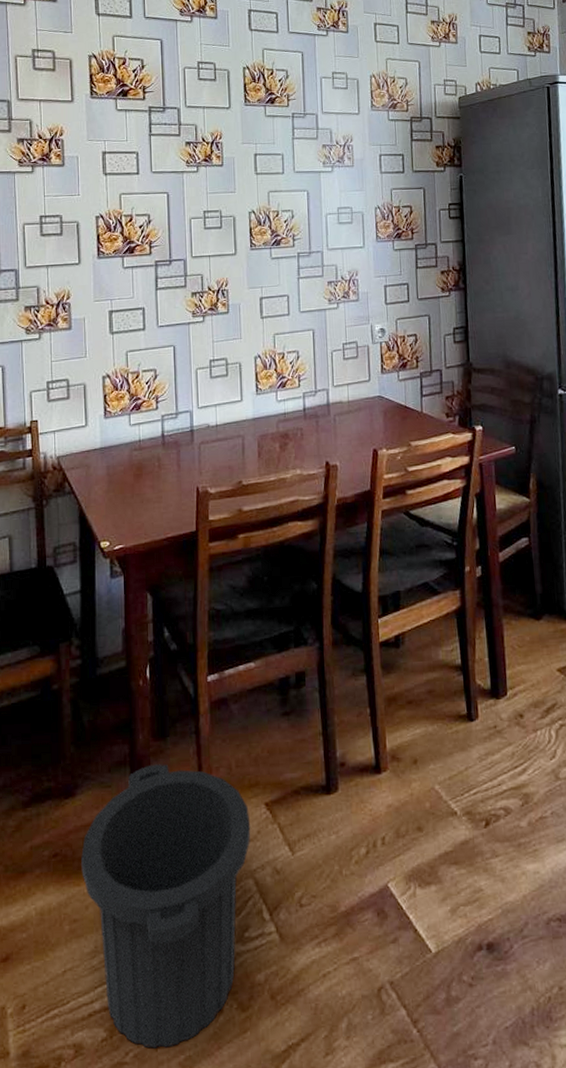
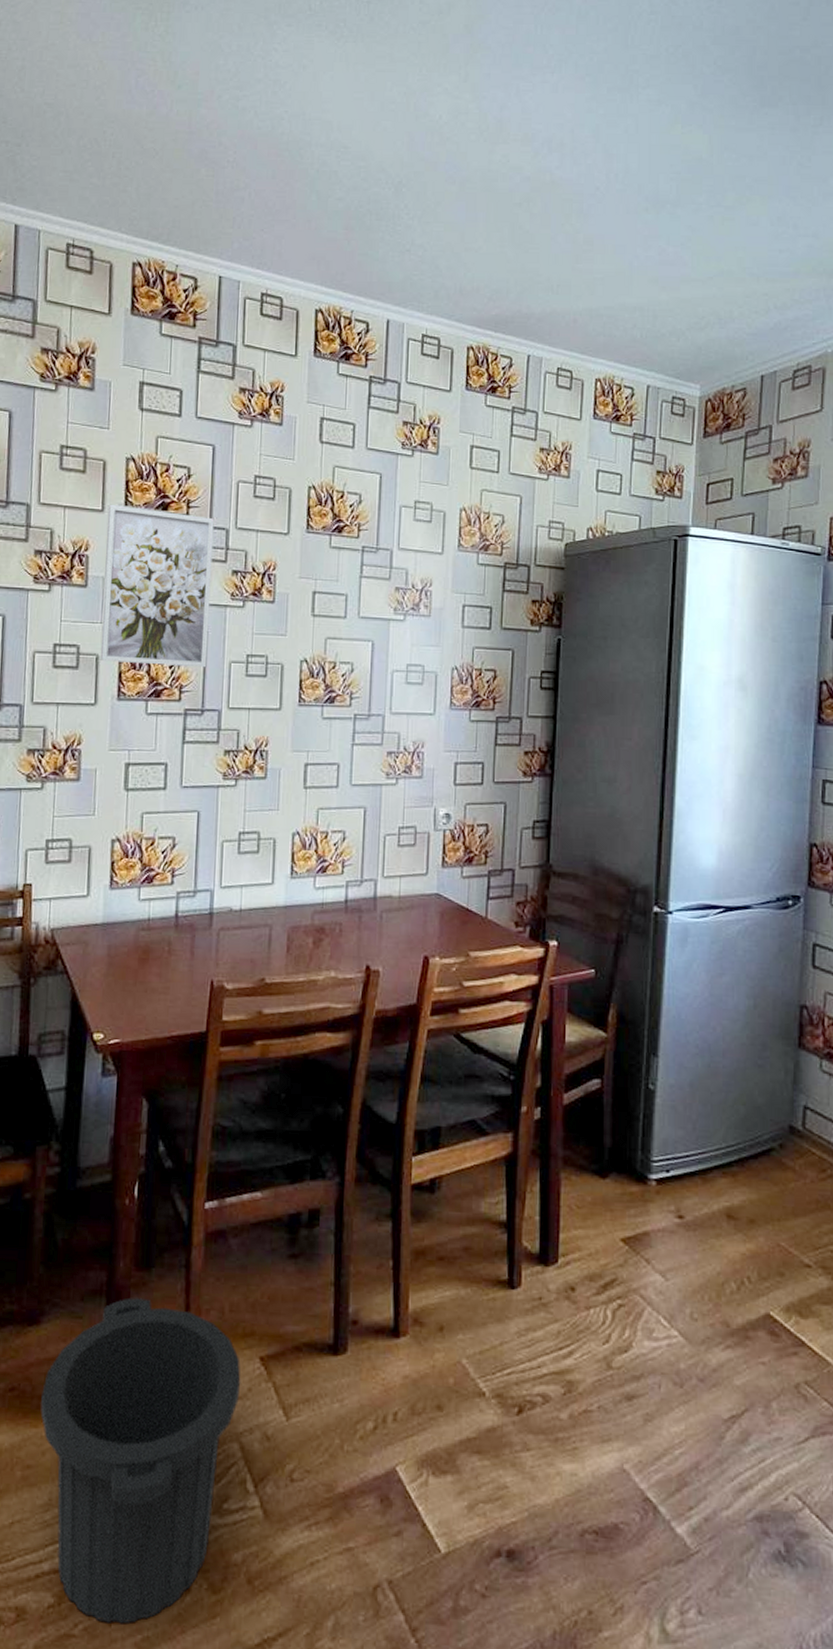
wall art: none [76,95,171,227] -> present [100,504,214,668]

